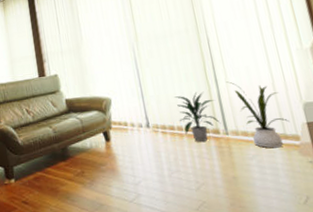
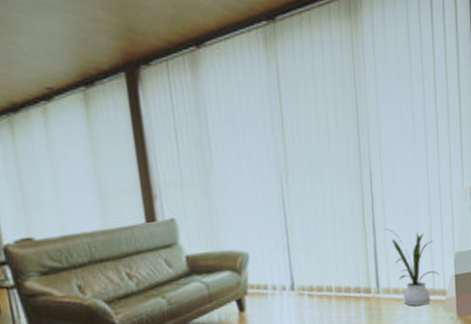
indoor plant: present [174,92,221,143] -> none [326,242,374,305]

